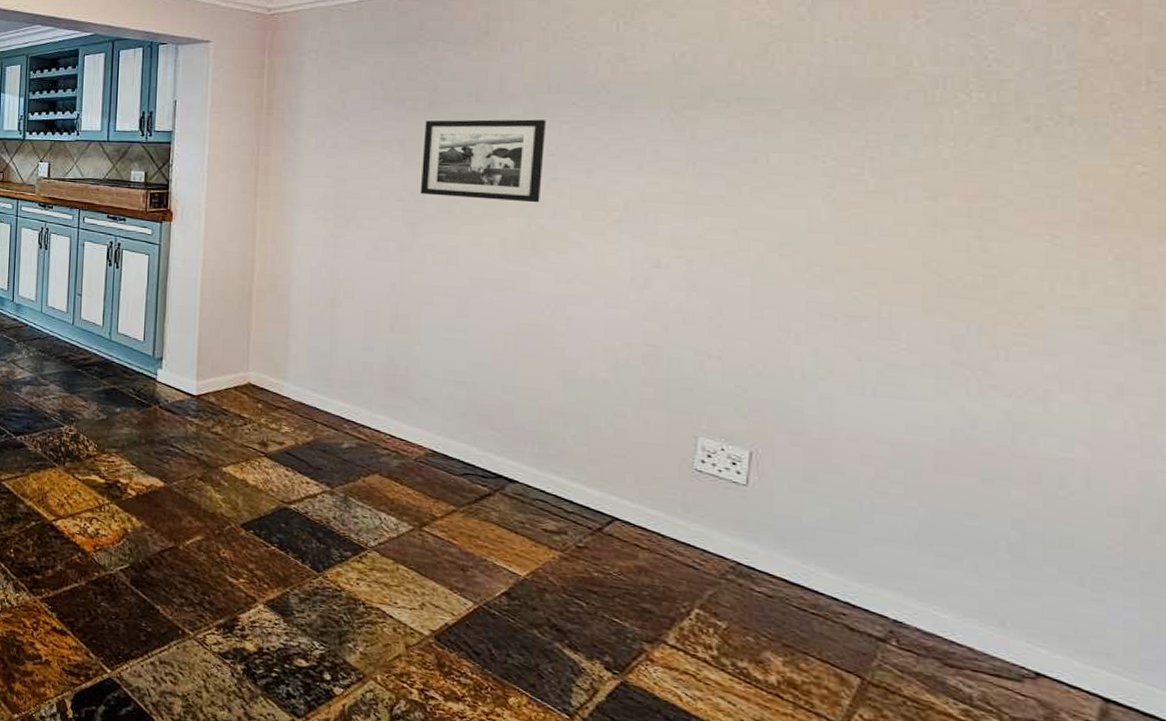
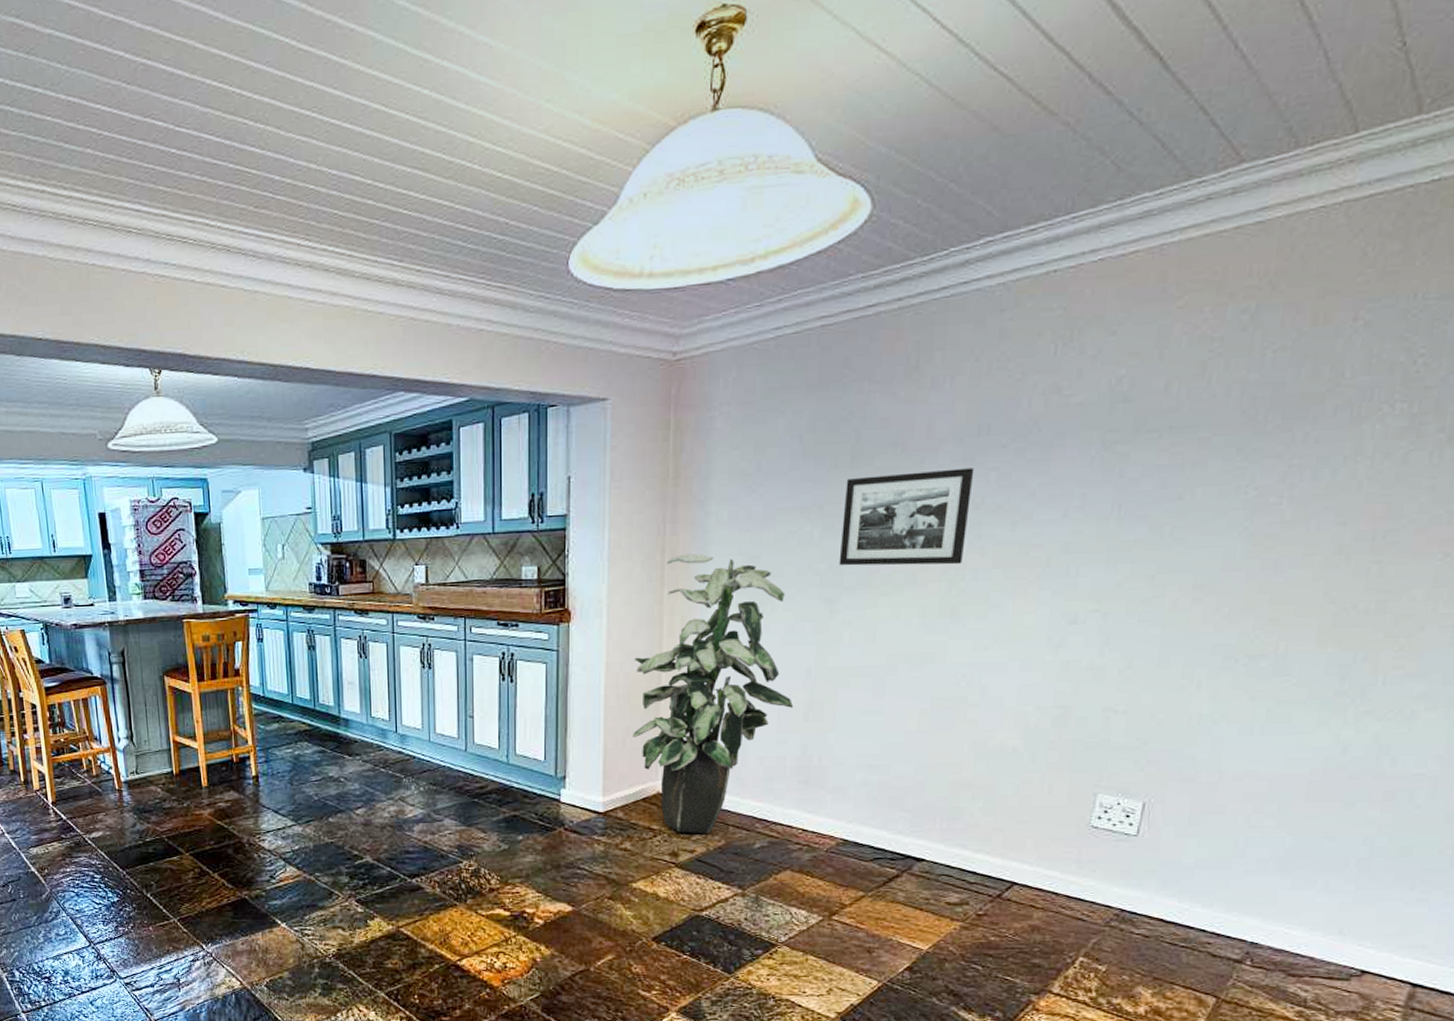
indoor plant: none [226,172,380,429] -> present [632,553,794,834]

